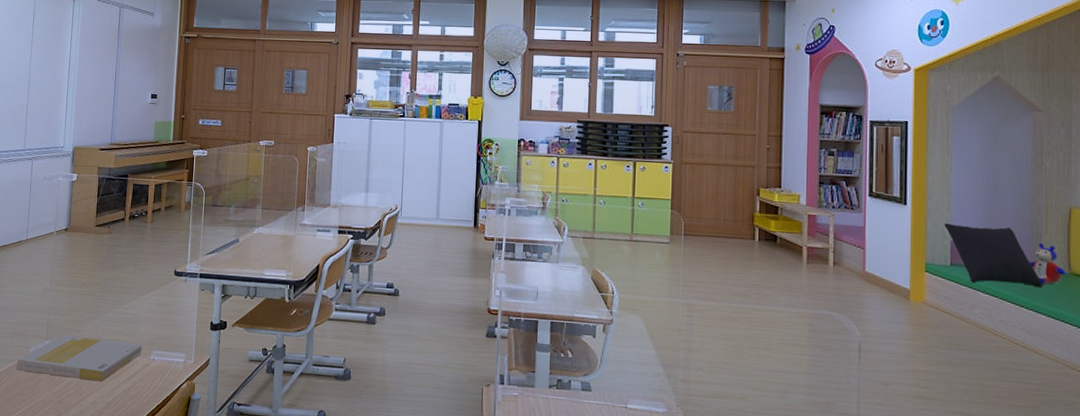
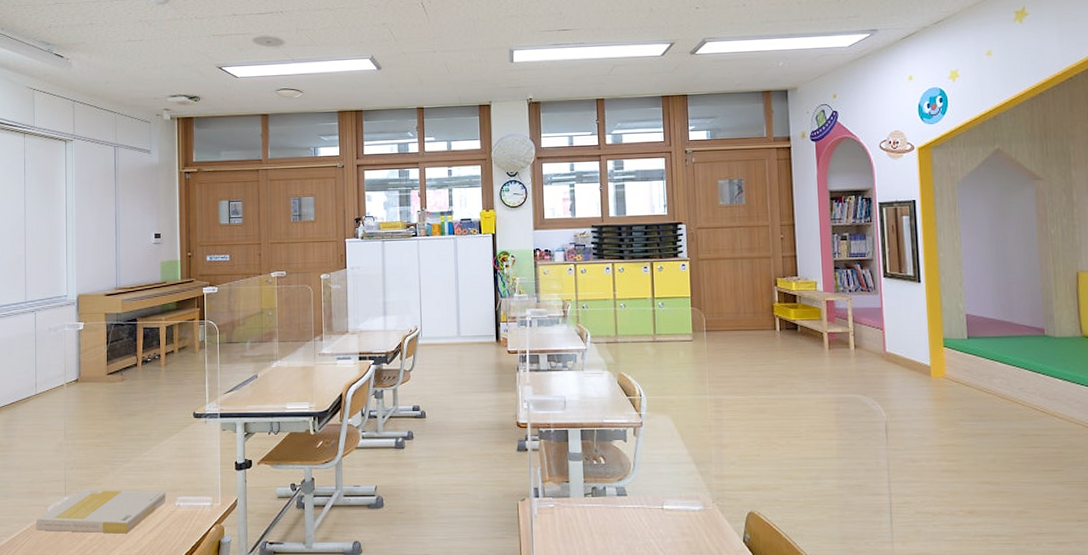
cushion: present [944,223,1042,288] -> none [958,297,1057,354]
stuffed animal: present [1030,242,1066,285] -> none [1043,308,1078,350]

